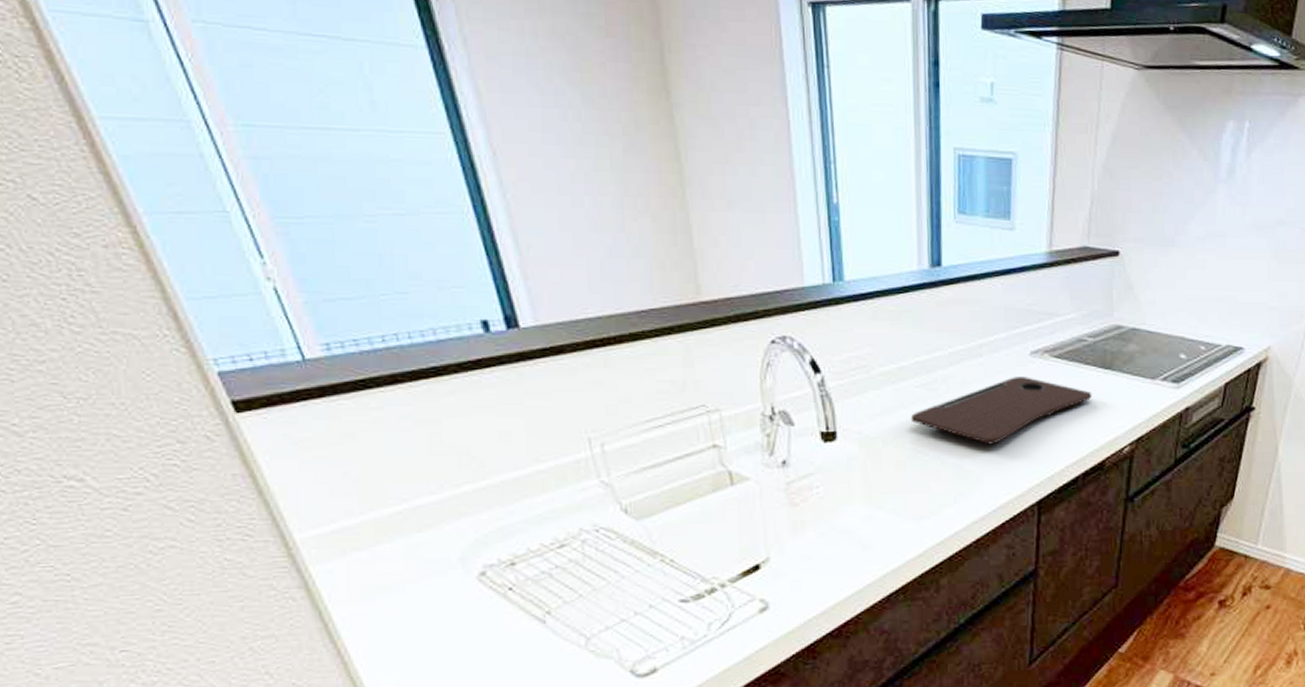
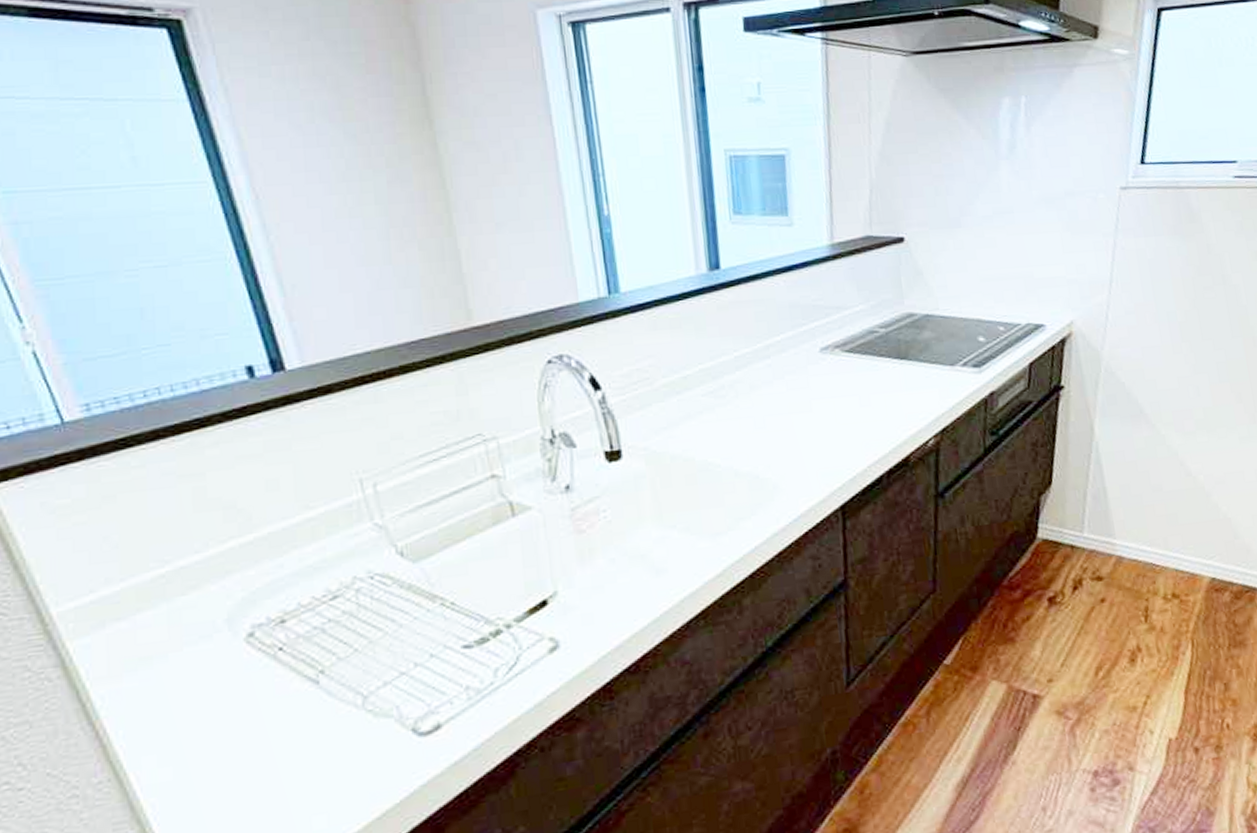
cutting board: present [910,377,1092,445] -> none [698,375,890,450]

